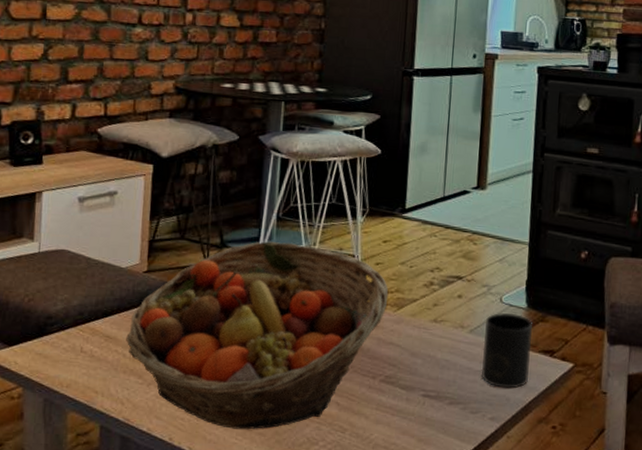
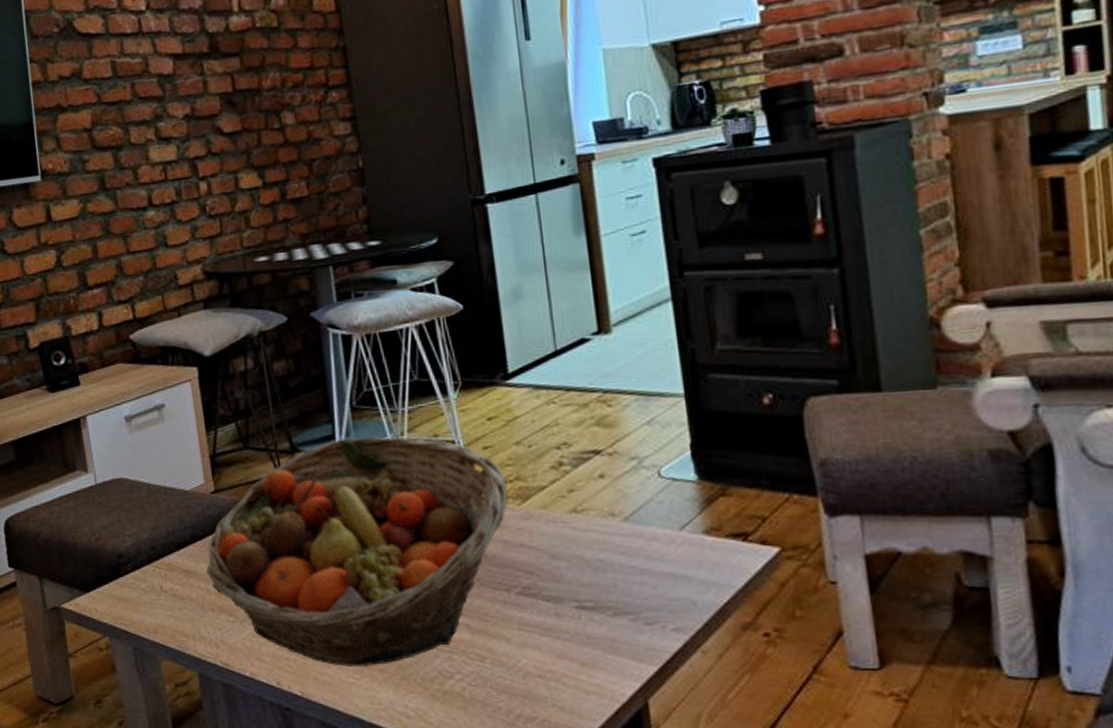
mug: present [481,313,532,389] -> none [642,490,717,589]

